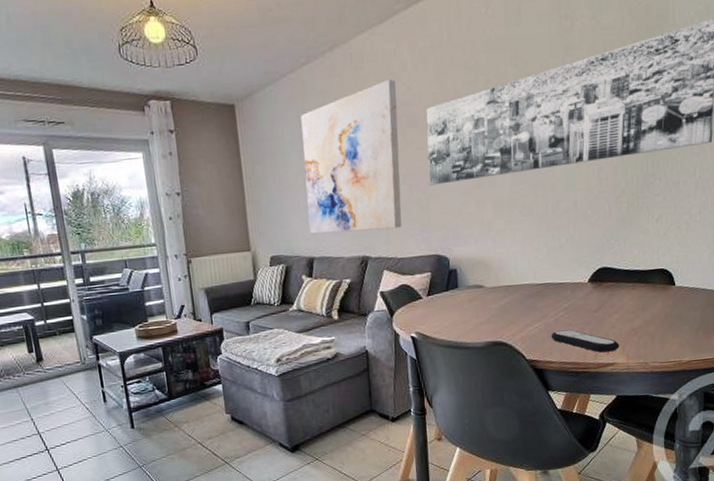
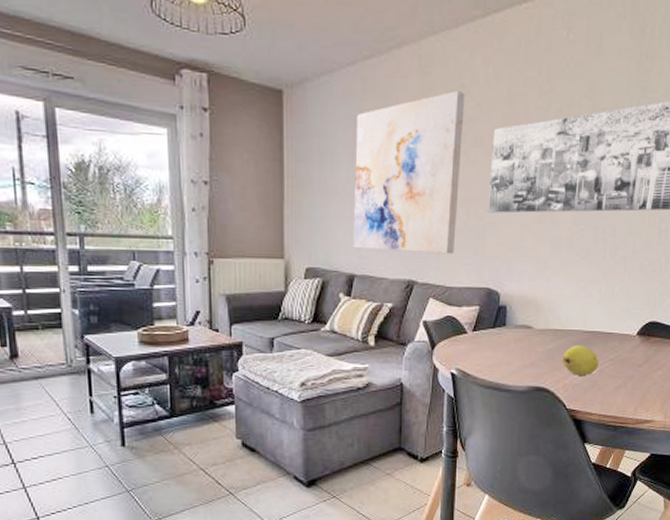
fruit: none [516,297,553,327] -> present [562,344,599,375]
remote control: present [552,329,620,353] -> none [594,382,660,409]

